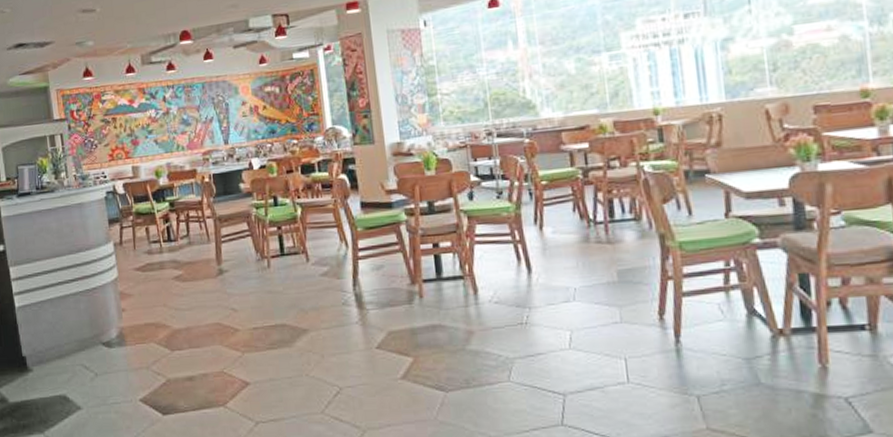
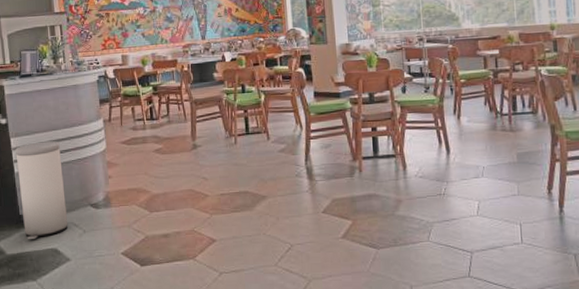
pedal bin: none [15,269,78,386] -> present [15,141,68,240]

